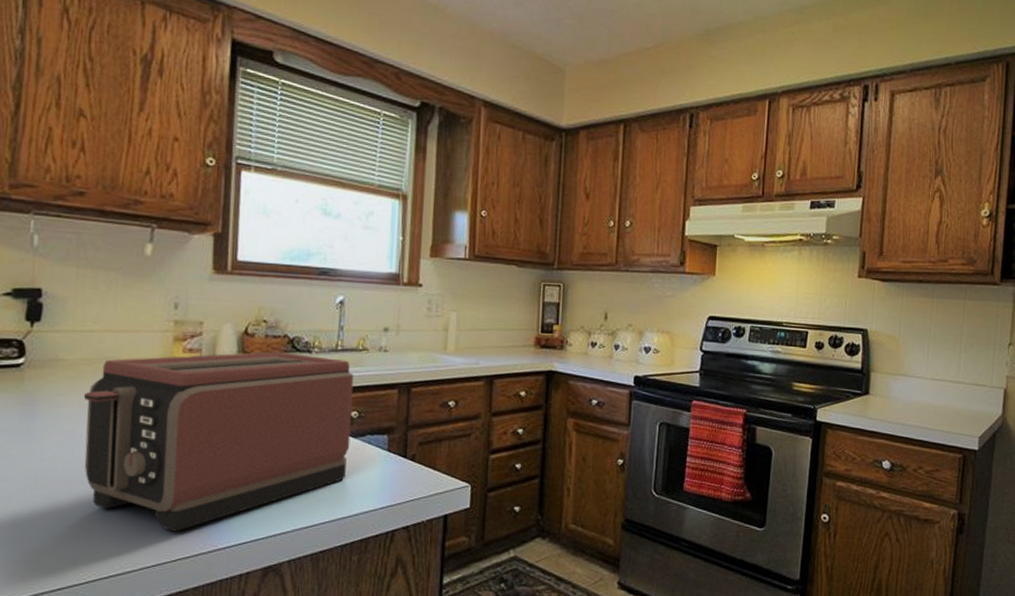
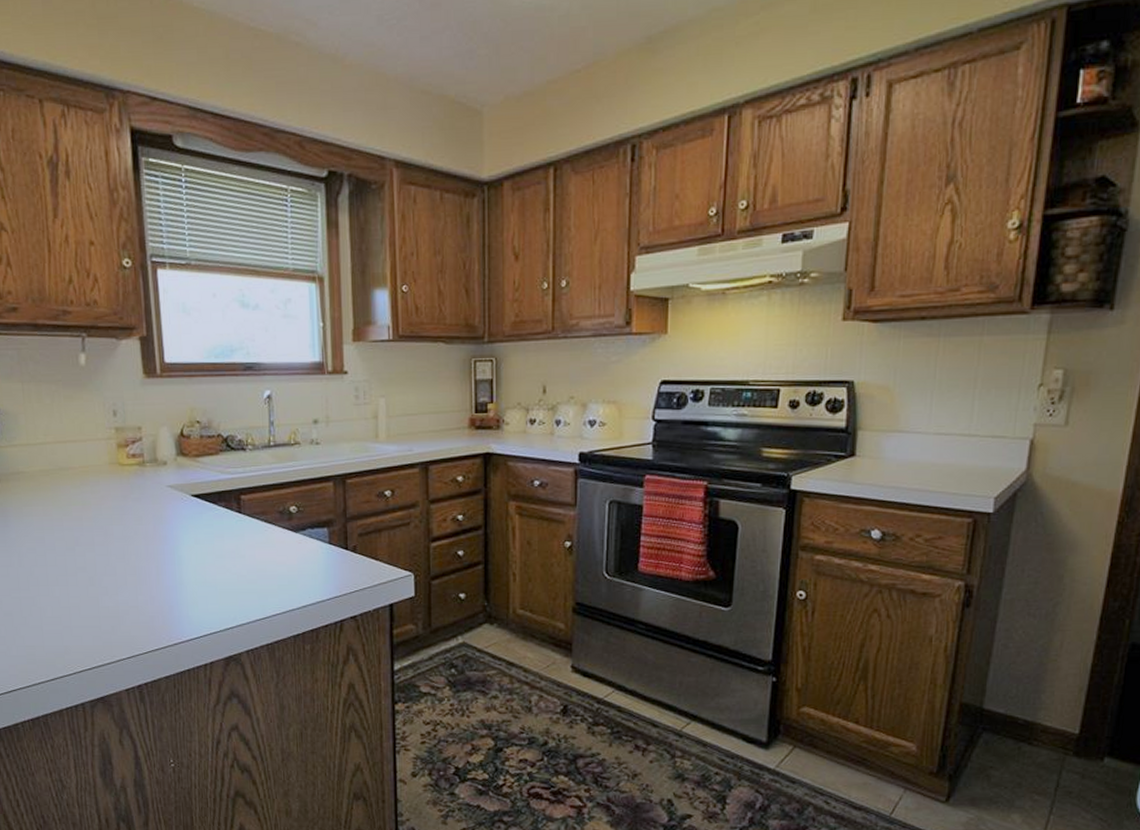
toaster: present [83,351,354,532] -> none [46,451,292,627]

